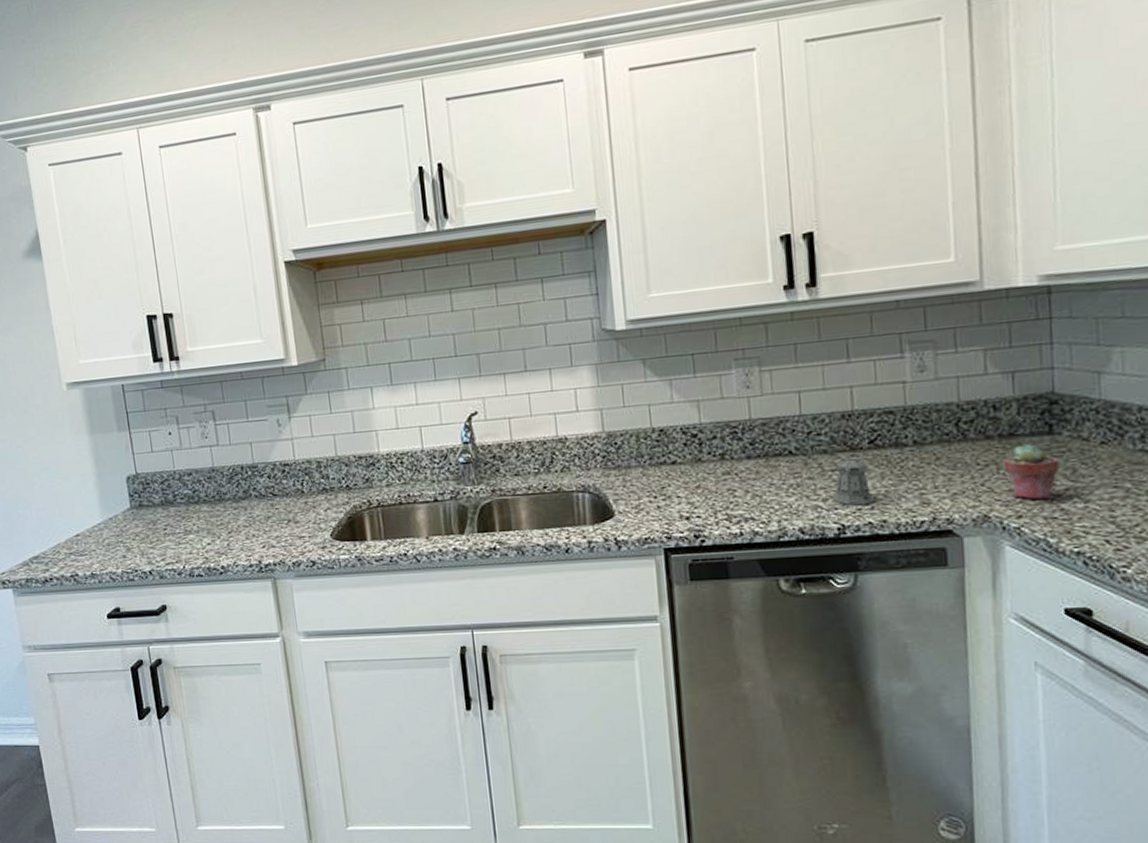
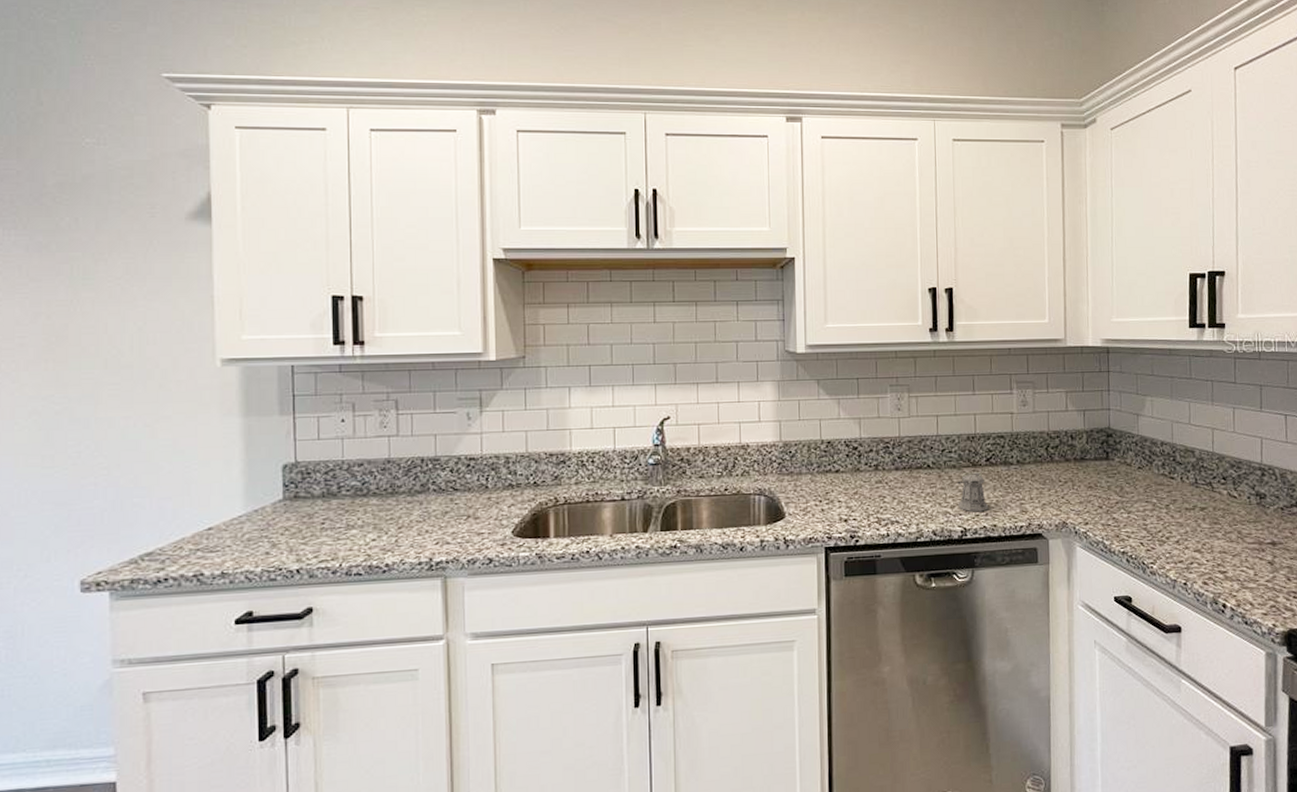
potted succulent: present [1003,444,1059,501] -> none [1076,467,1112,511]

